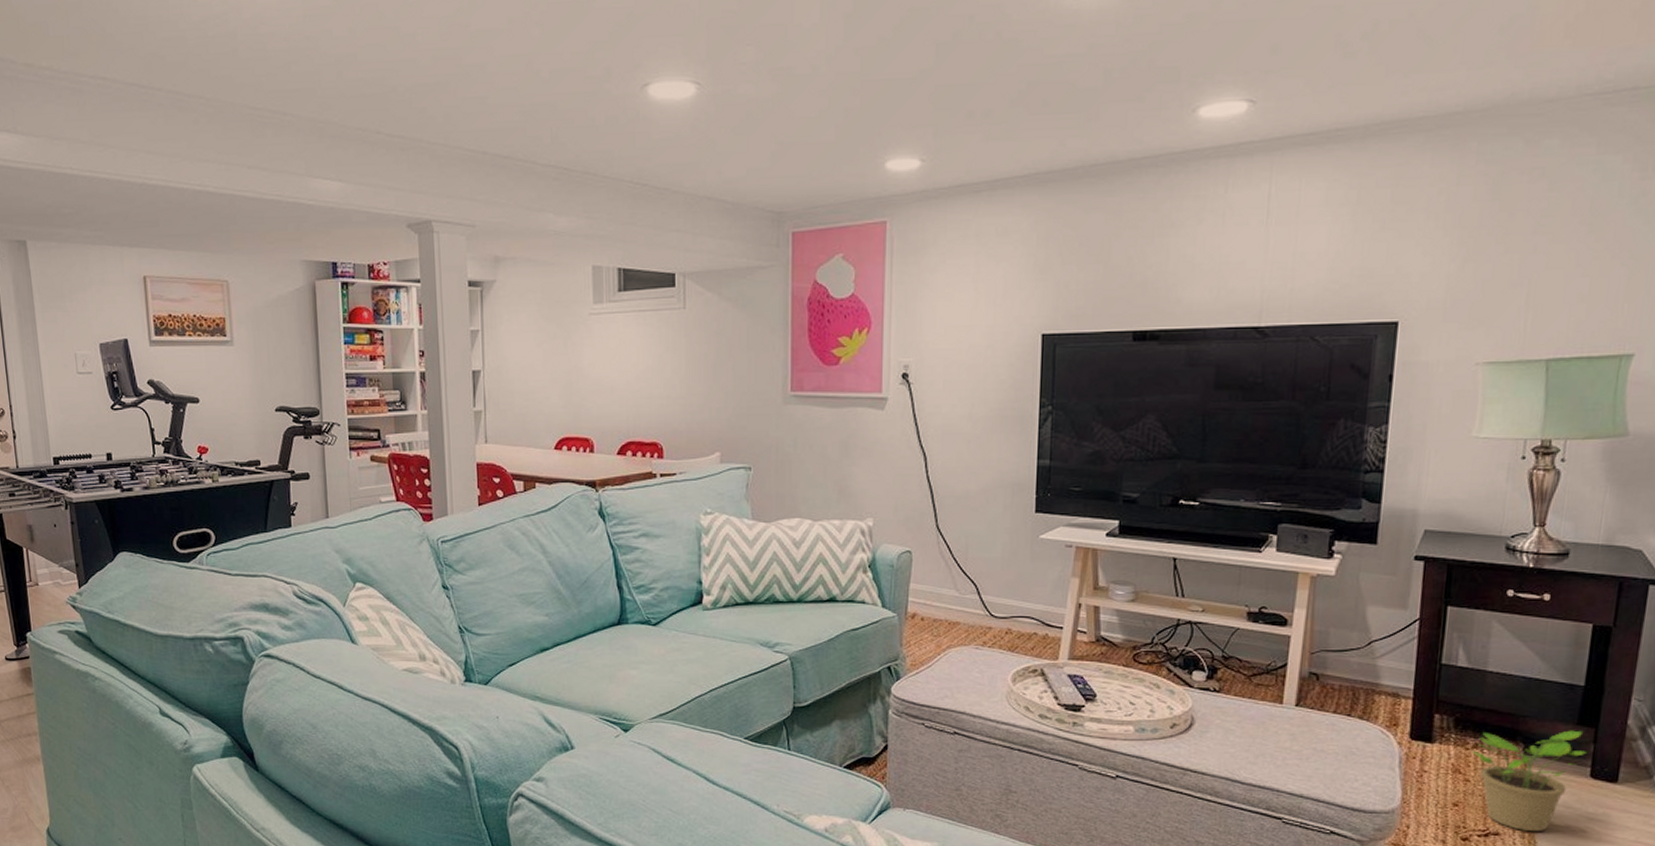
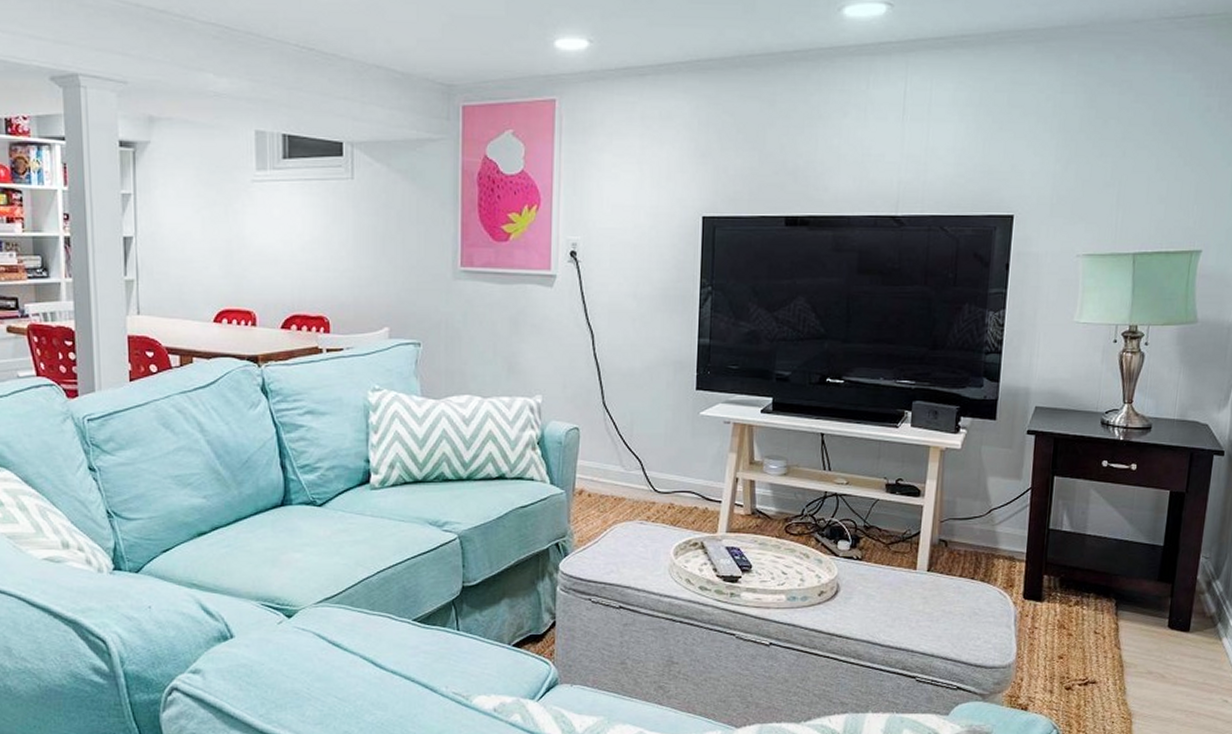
potted plant: present [1470,730,1587,832] -> none [1073,586,1165,679]

